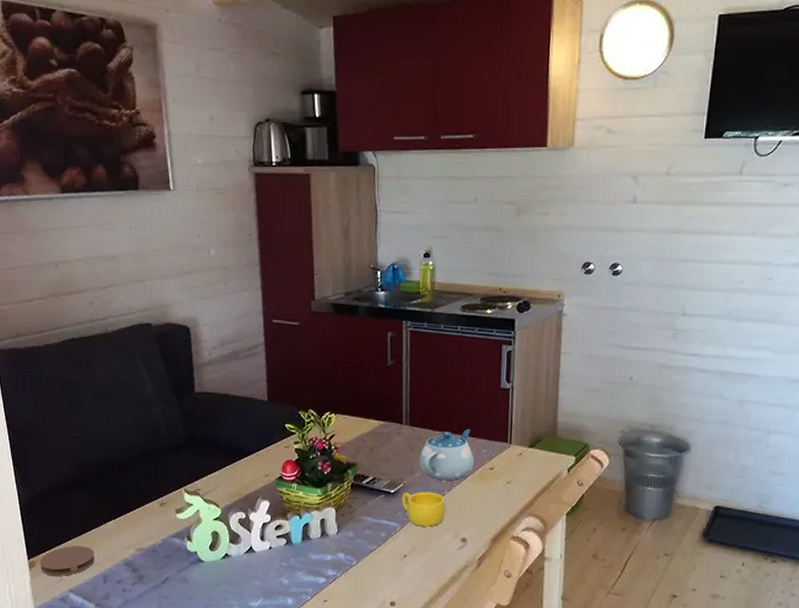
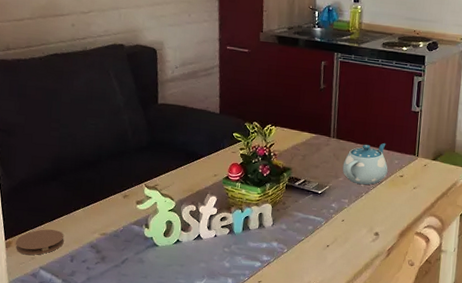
cup: present [402,491,446,527] -> none [327,193,363,223]

